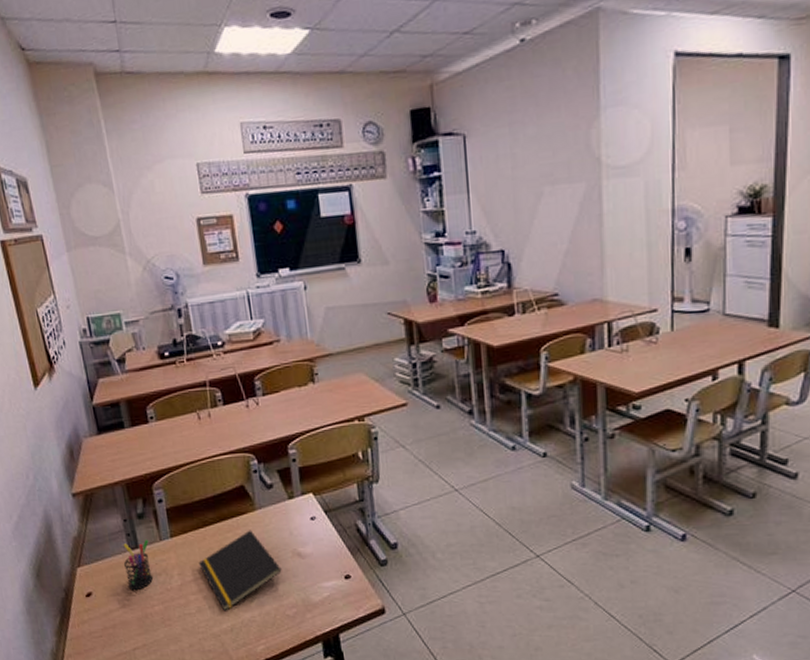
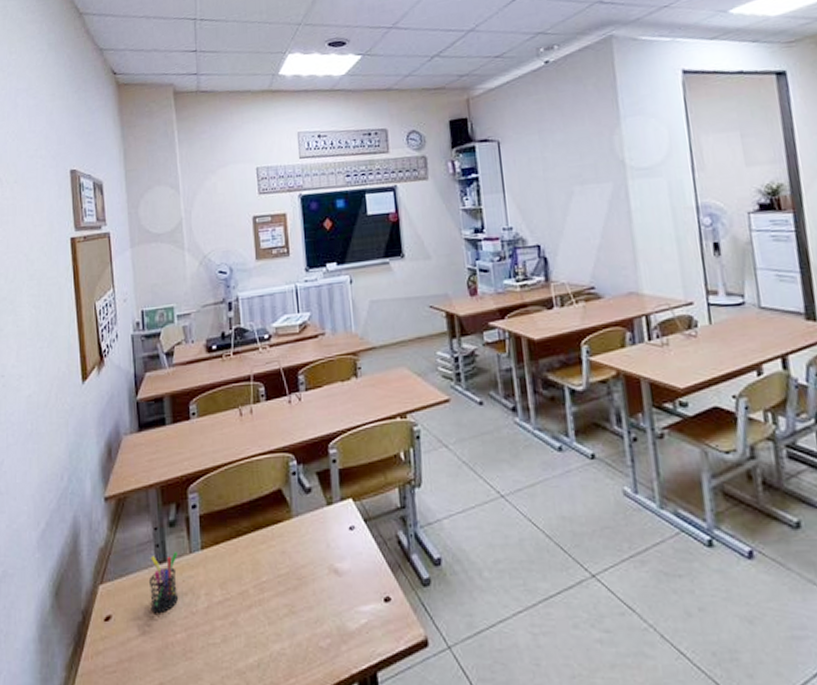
notepad: present [198,530,282,611] -> none [228,541,317,641]

